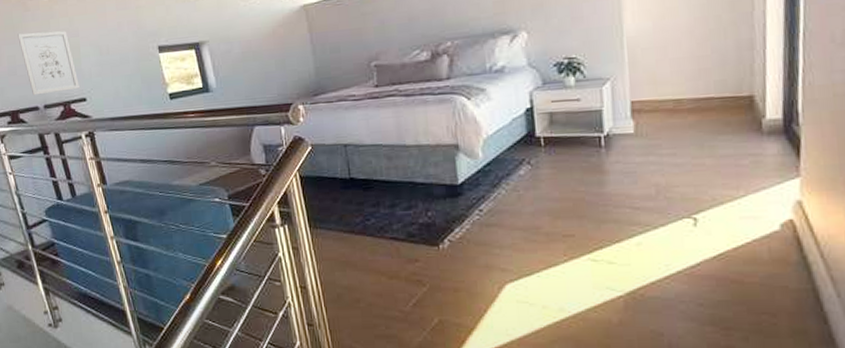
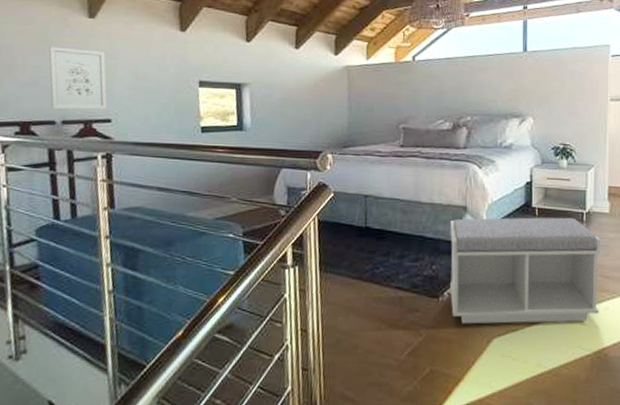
bench: none [442,143,630,271] -> present [449,217,601,324]

